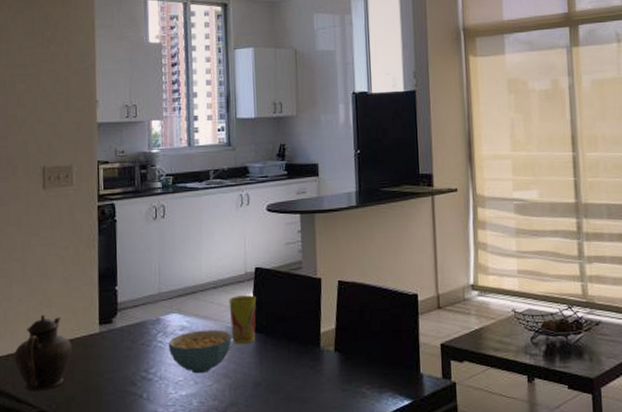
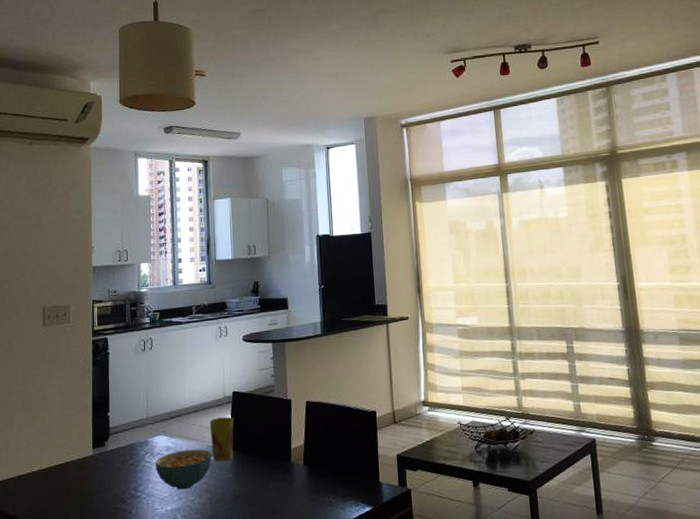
teapot: present [14,315,72,391] -> none [14,441,68,512]

